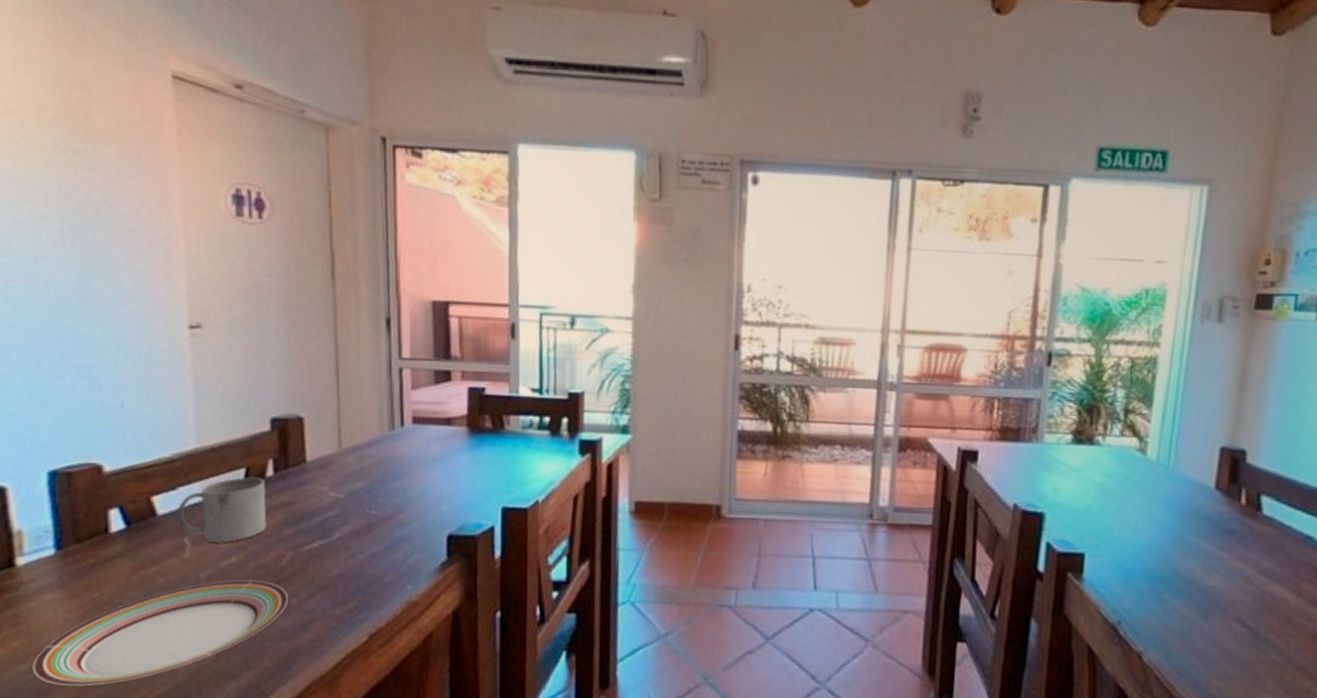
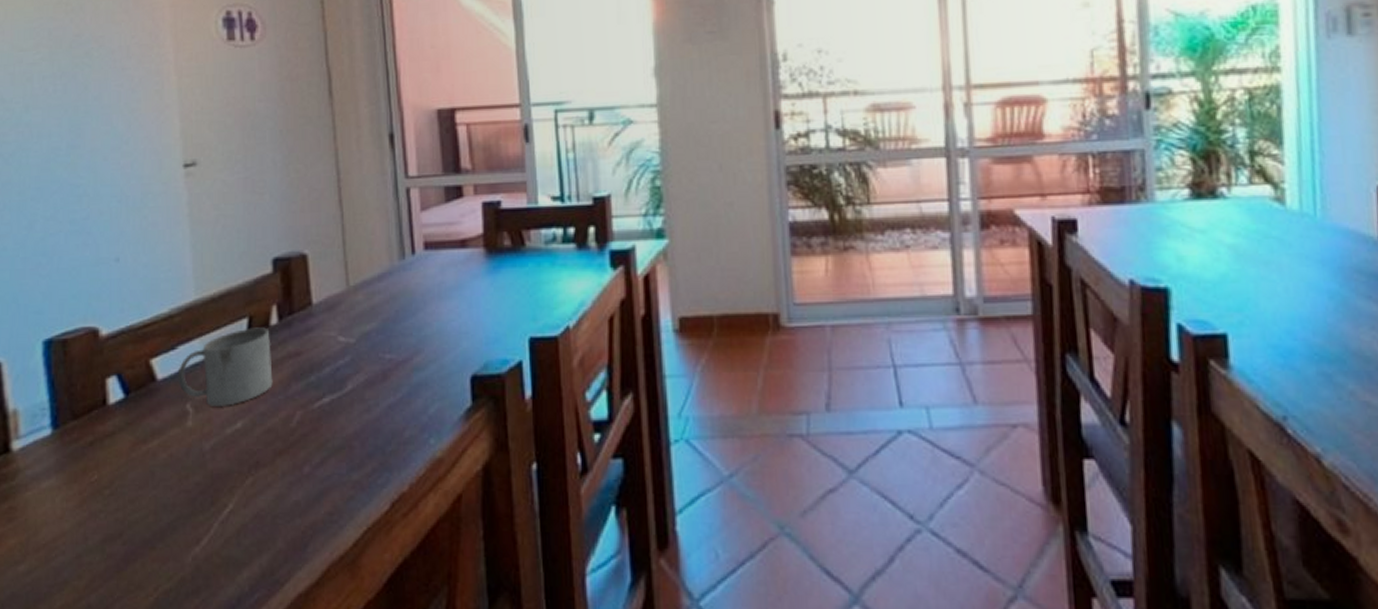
plate: present [33,580,288,686] -> none [30,447,300,588]

